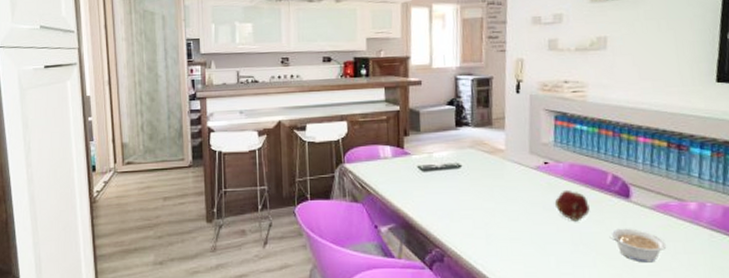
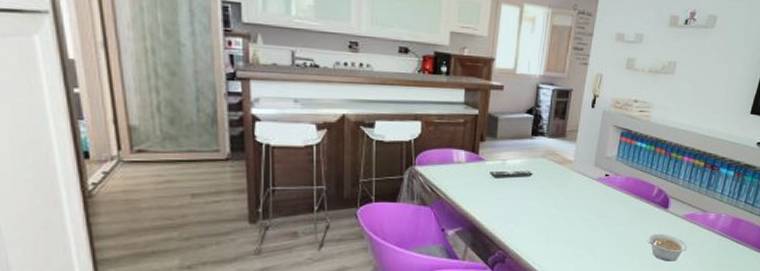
fruit: present [554,189,590,222] -> none [608,199,636,228]

